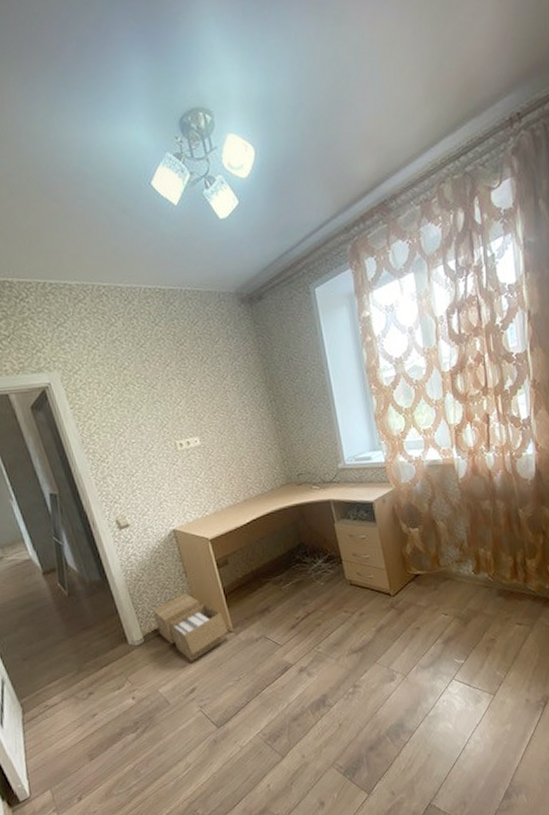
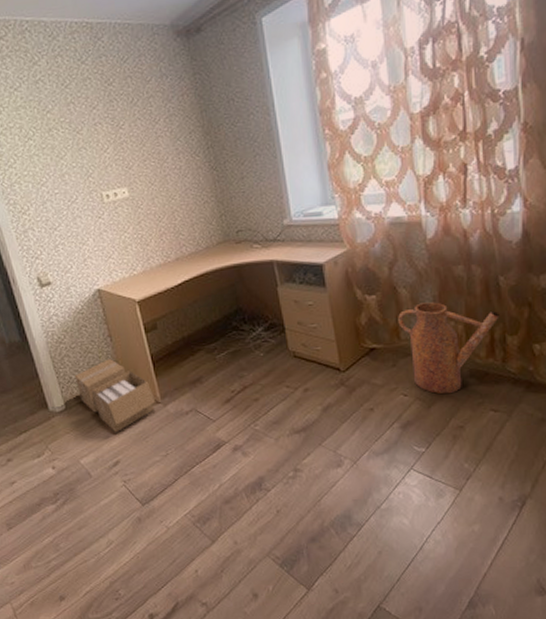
watering can: none [437,532,520,612] -> present [398,302,500,394]

